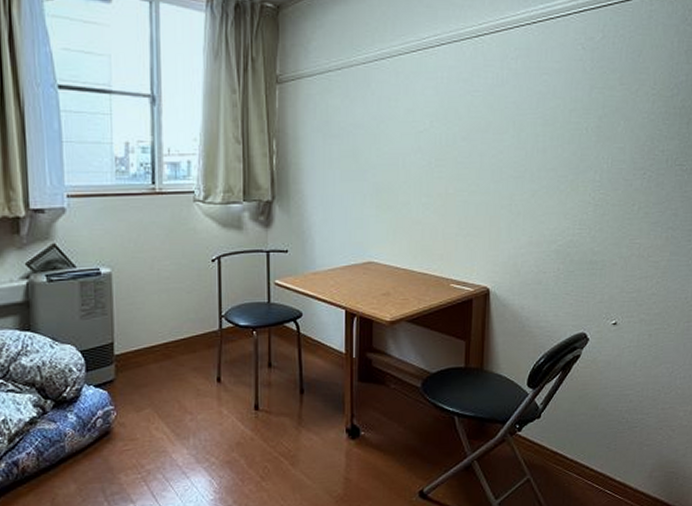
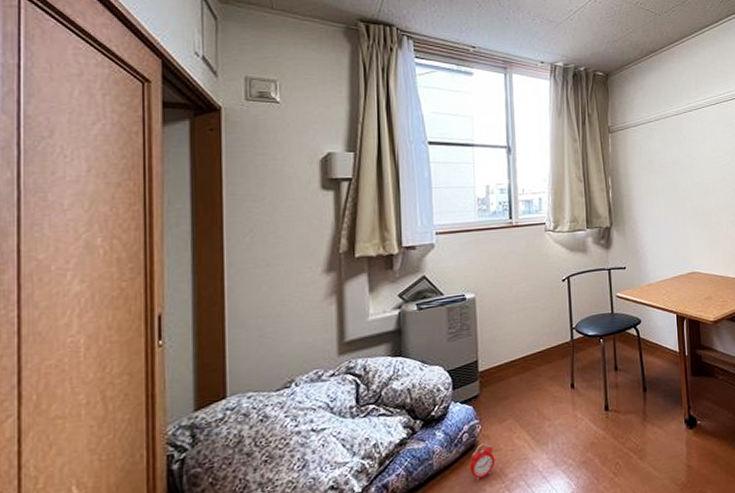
alarm clock: none [103,431,131,469] -> present [469,443,496,481]

